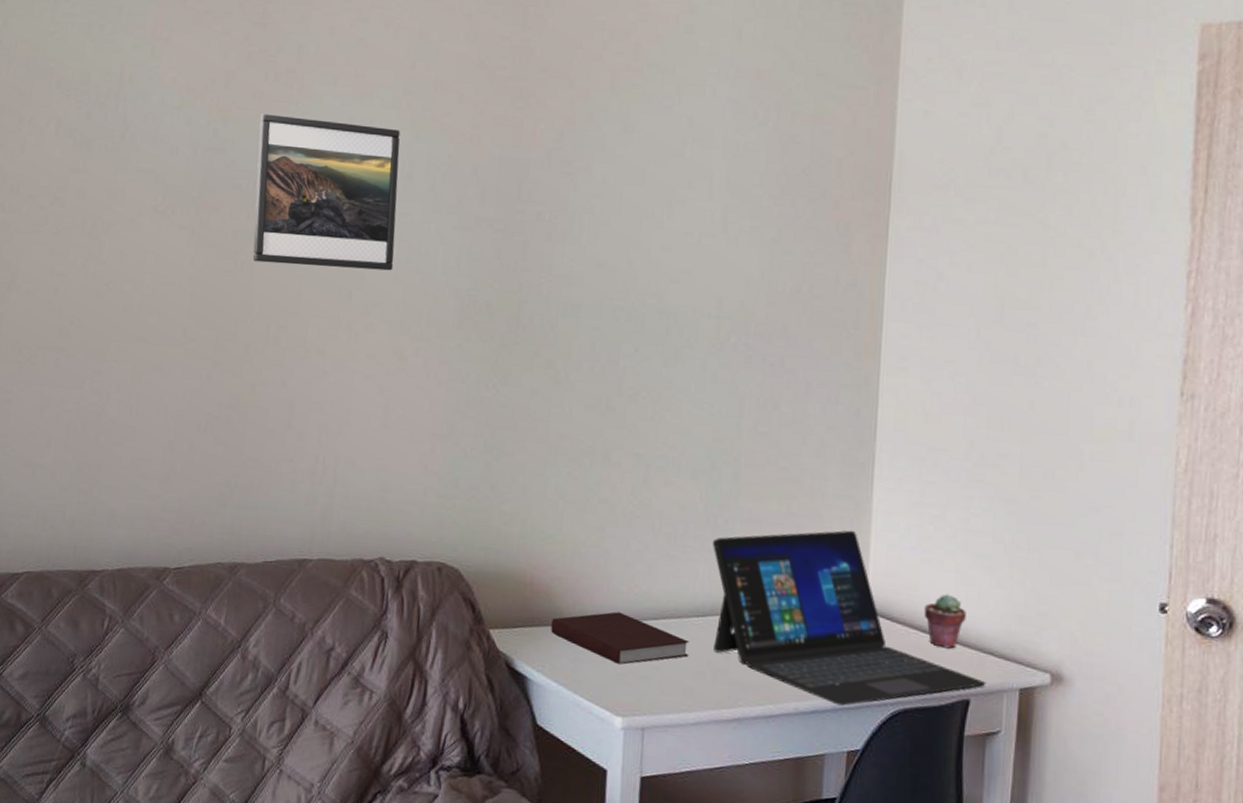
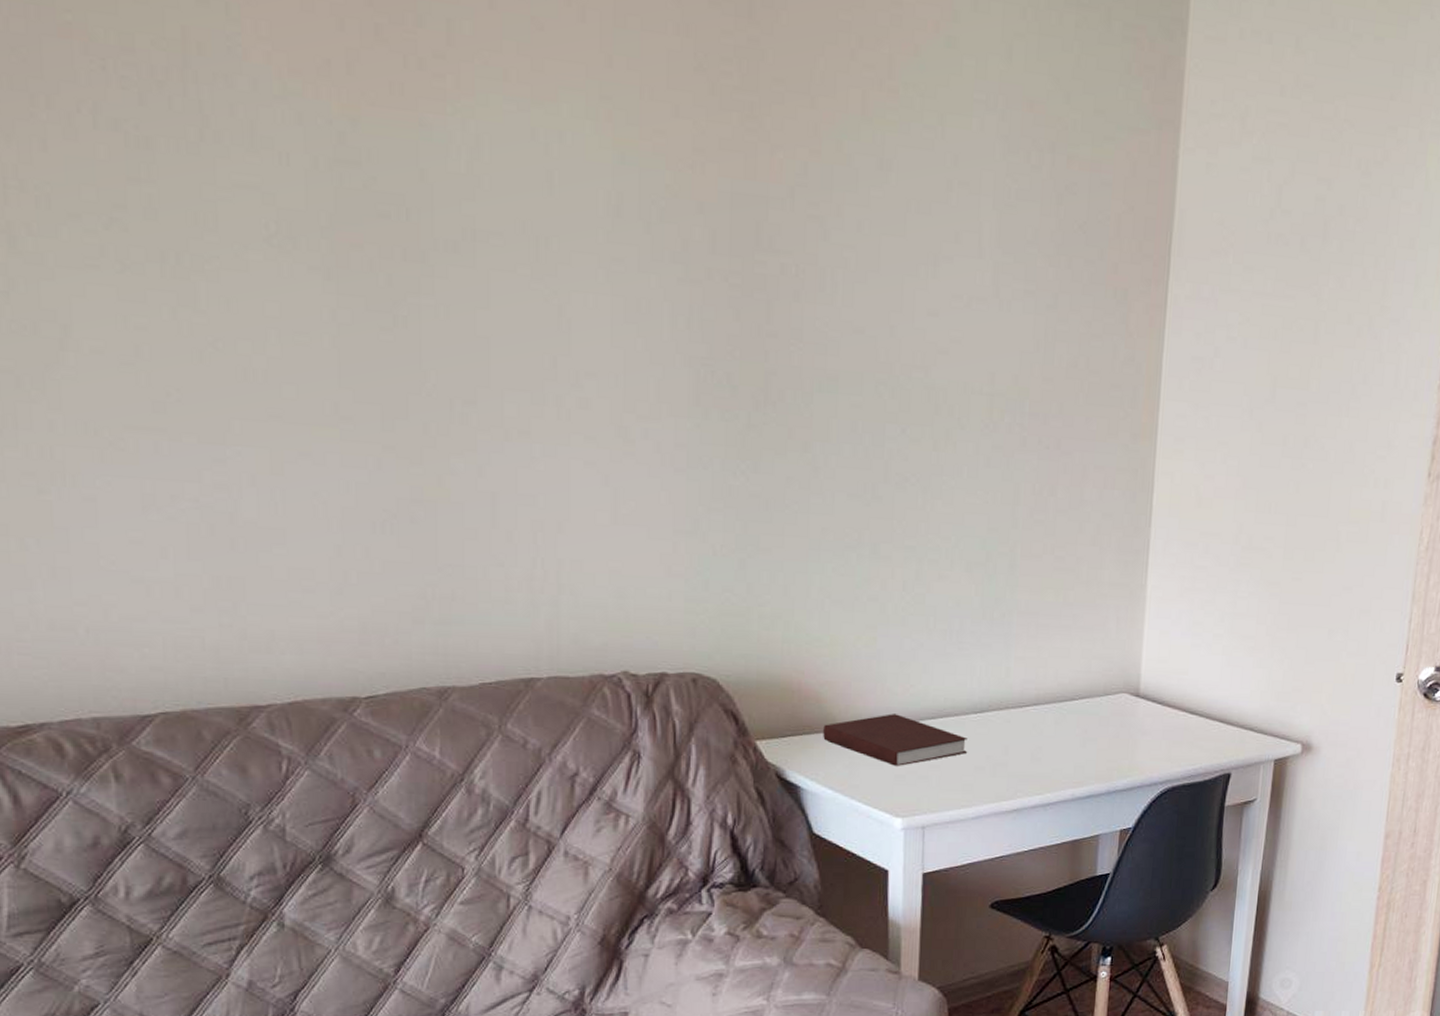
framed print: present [252,114,400,271] -> none [404,114,607,333]
laptop: present [713,530,986,706] -> none [989,618,1246,788]
potted succulent: present [923,594,966,649] -> none [1192,676,1231,728]

